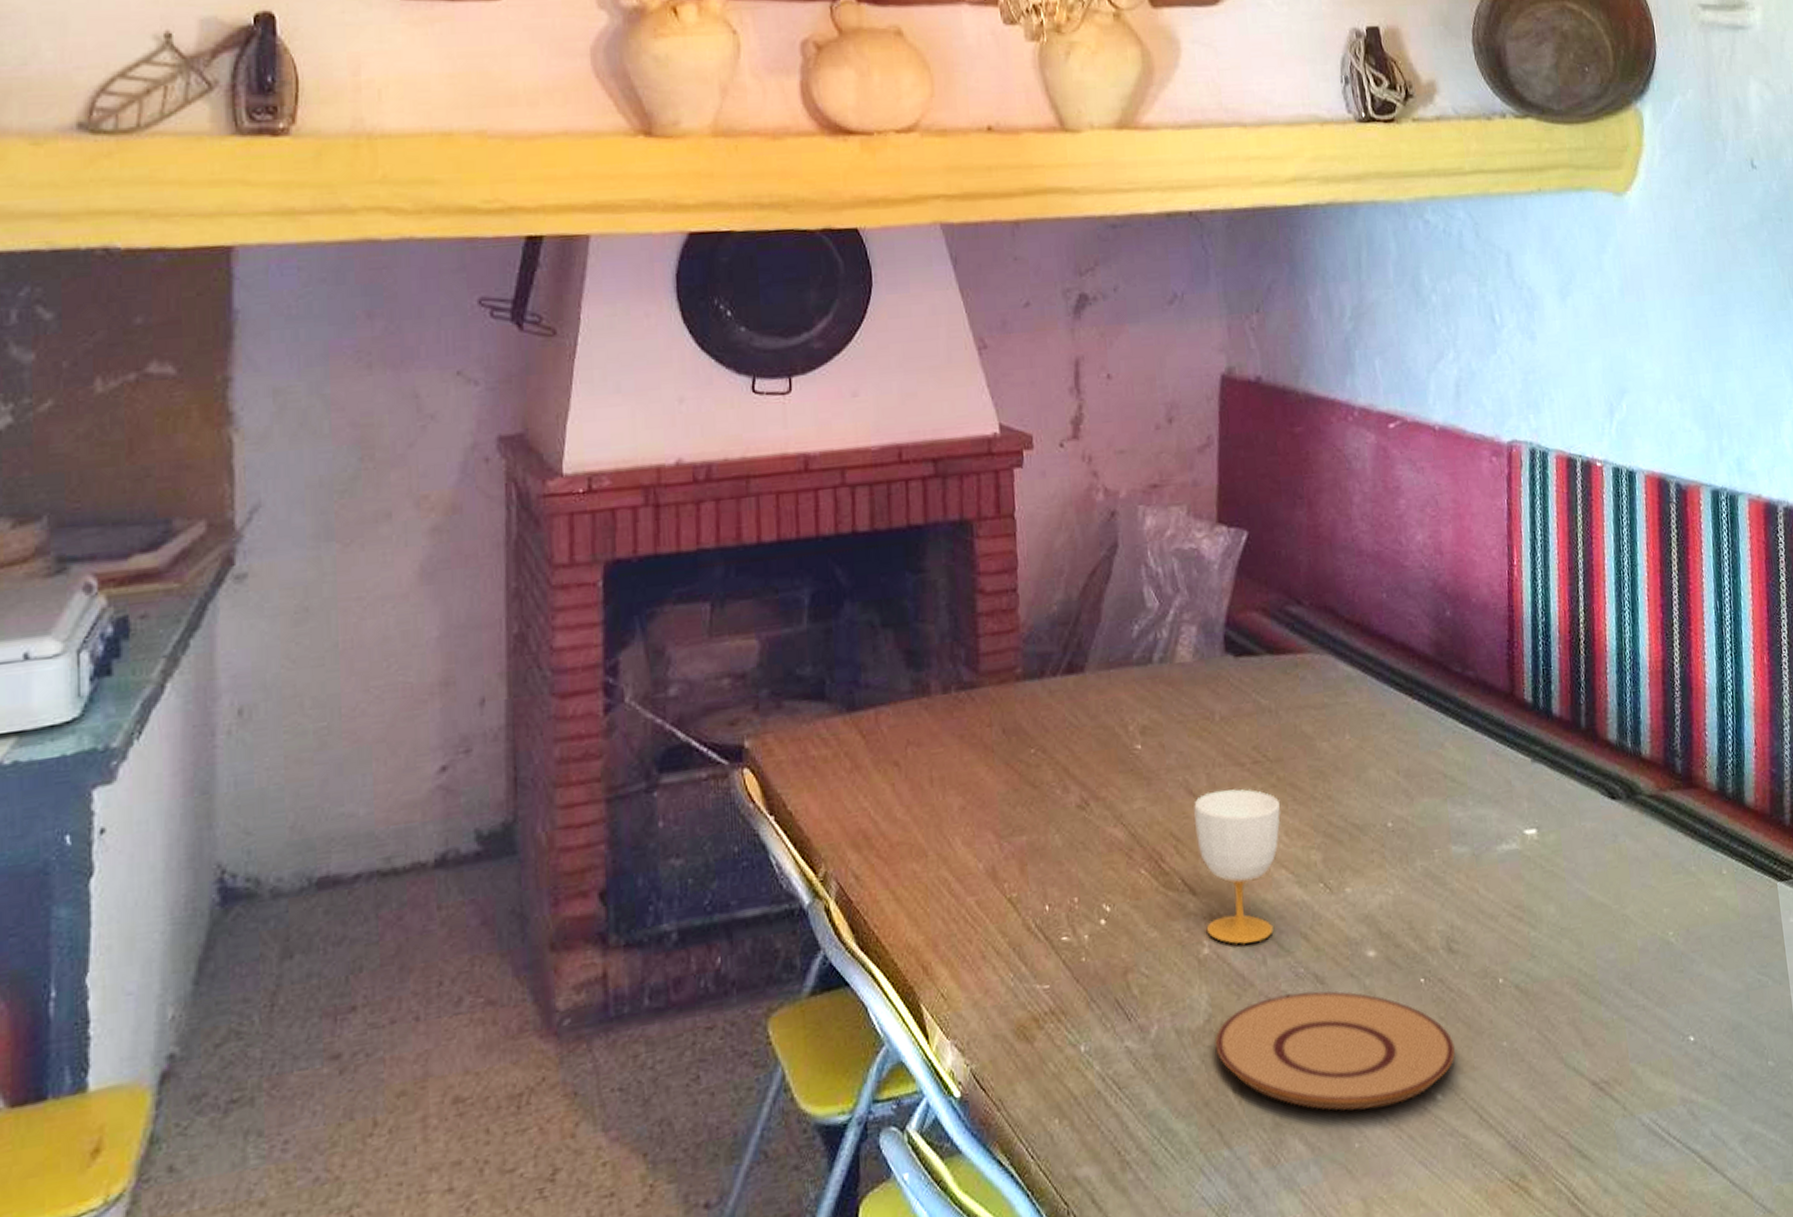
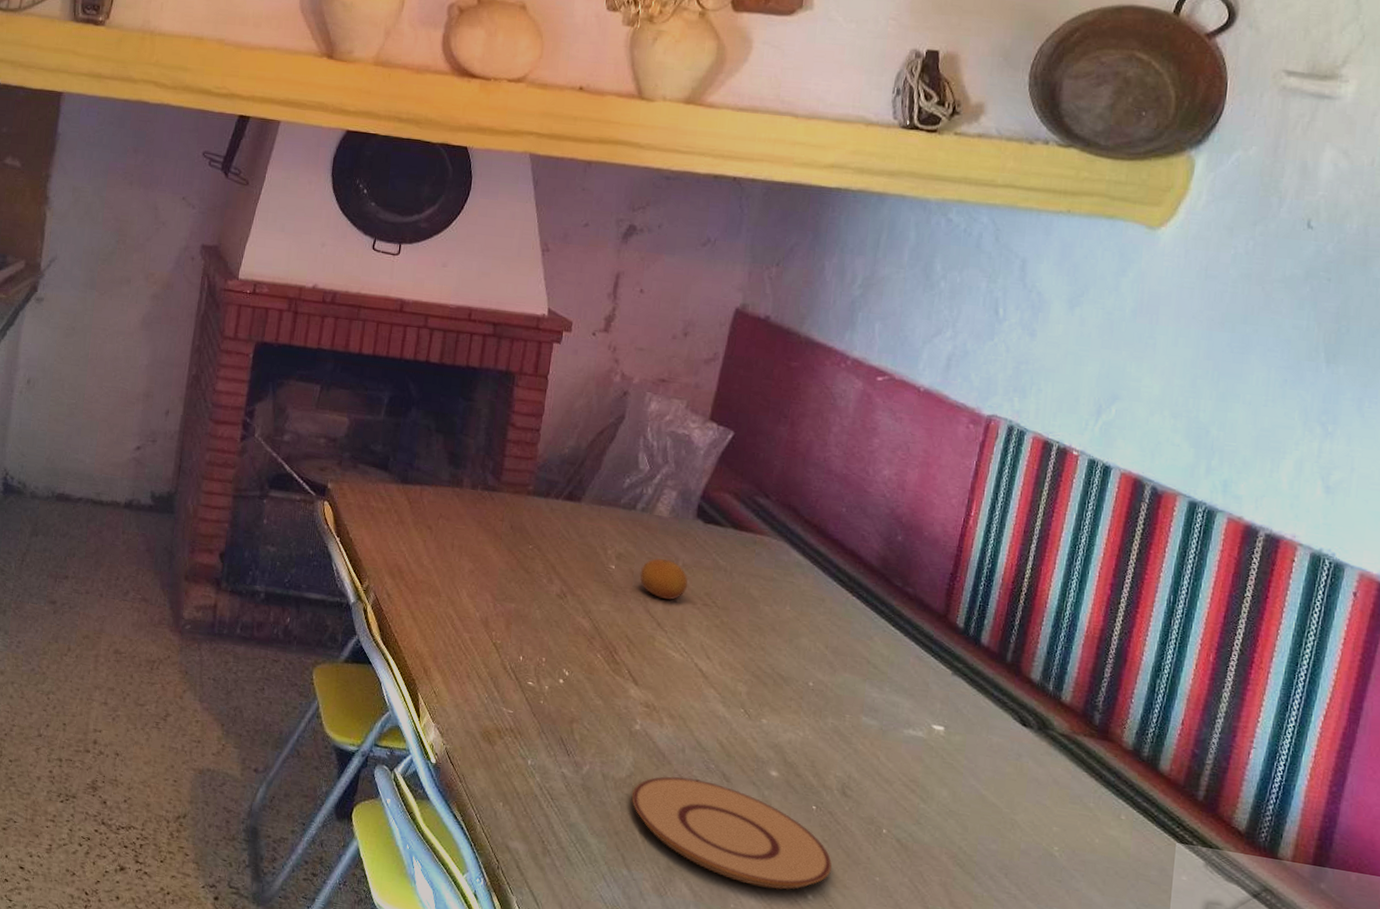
fruit: none [1172,717,1231,771] -> present [640,558,688,600]
cup: present [1194,788,1281,945] -> none [641,615,720,735]

